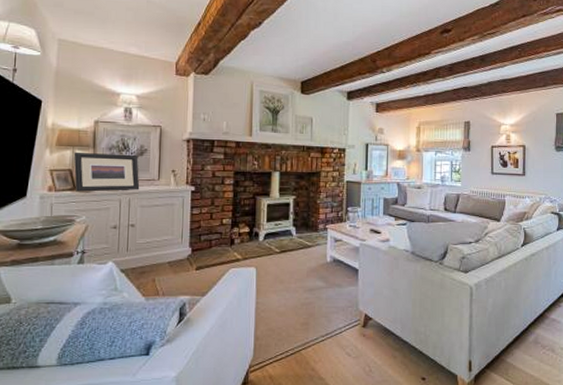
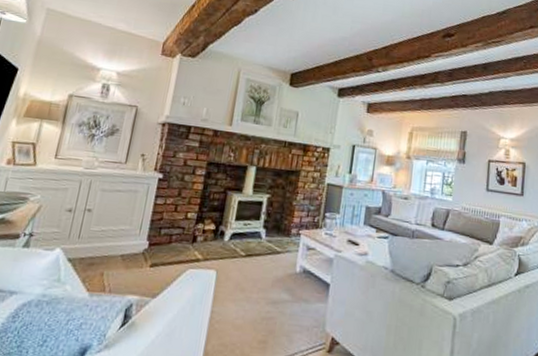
picture frame: present [73,152,140,192] -> none [35,125,108,172]

